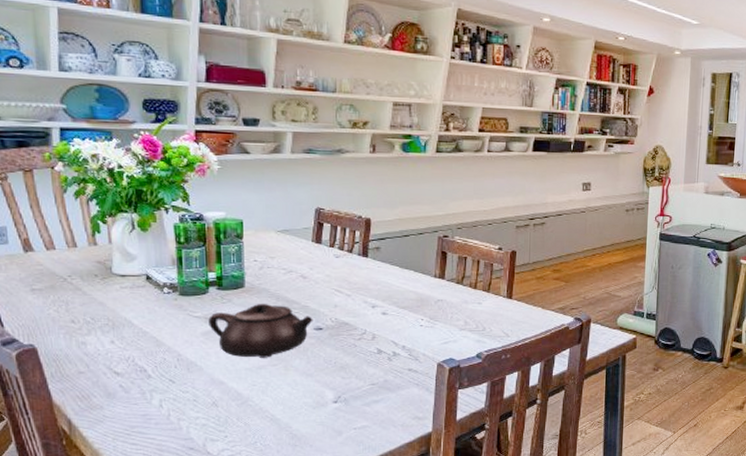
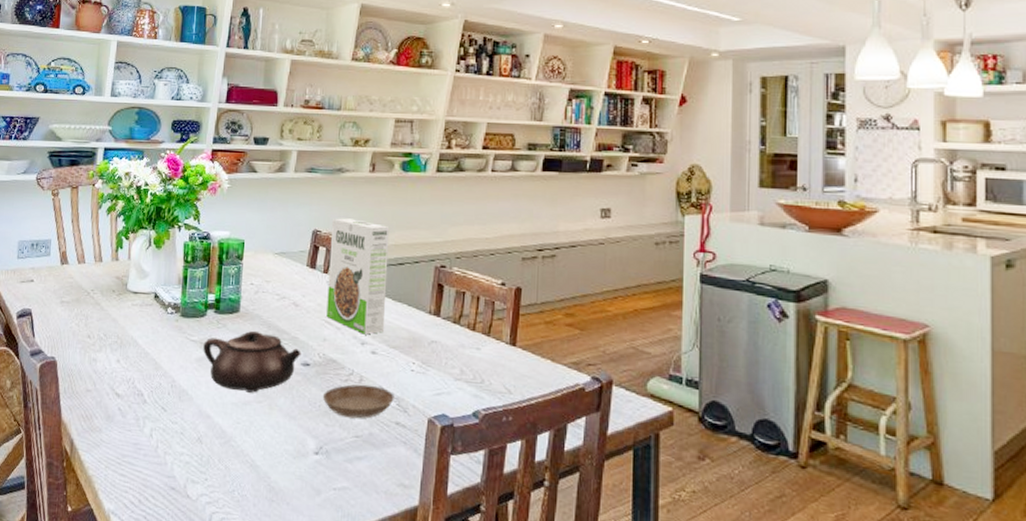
cereal box: none [334,196,394,299] -> present [326,218,390,335]
saucer: none [337,341,406,370] -> present [322,384,394,419]

